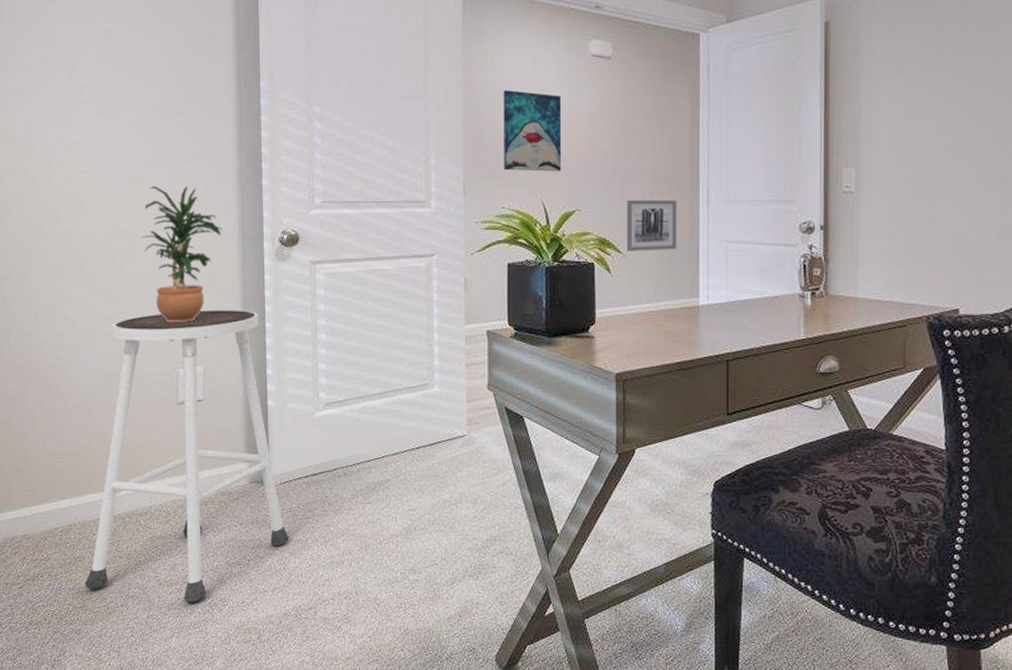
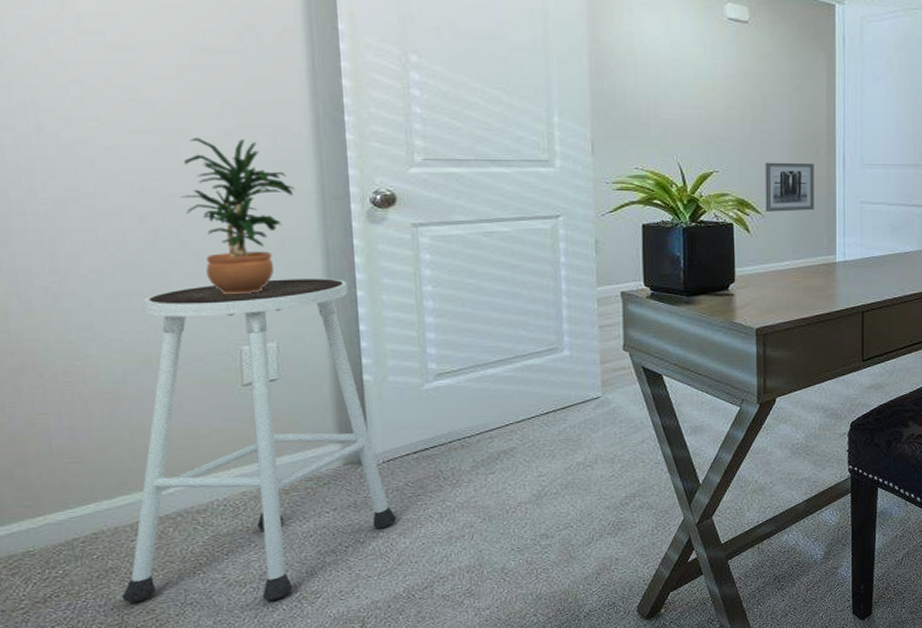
wall art: present [503,90,562,172] -> none [634,48,699,133]

